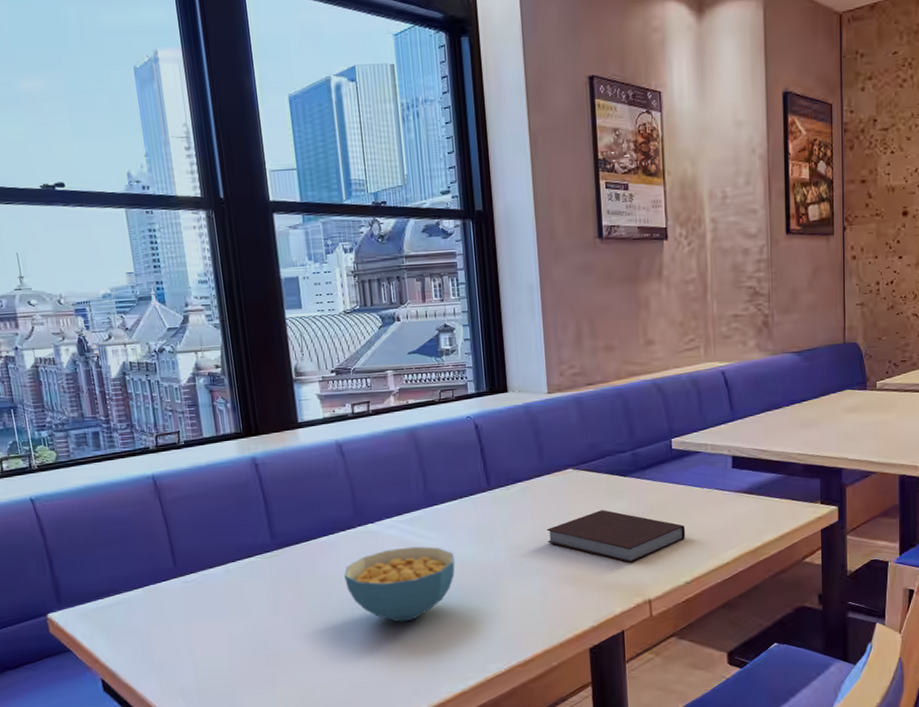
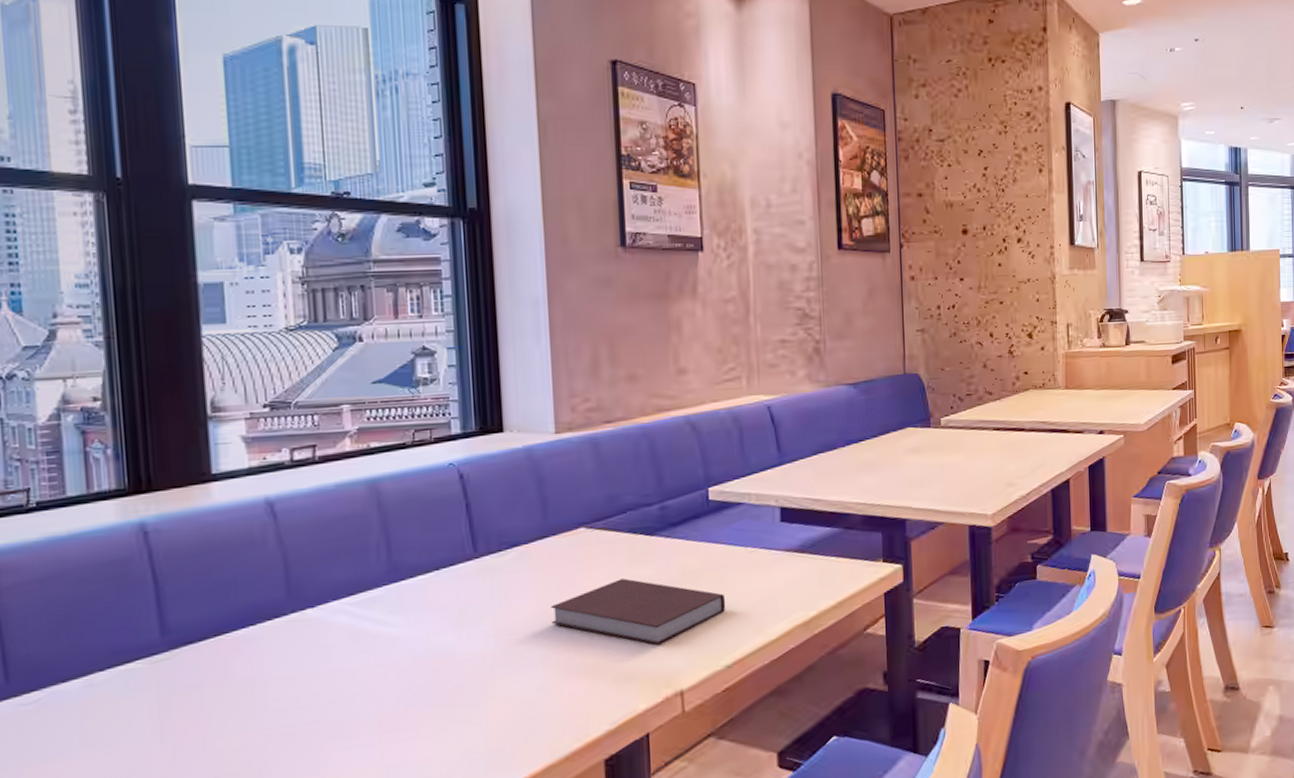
cereal bowl: present [344,546,455,622] -> none [268,636,427,742]

